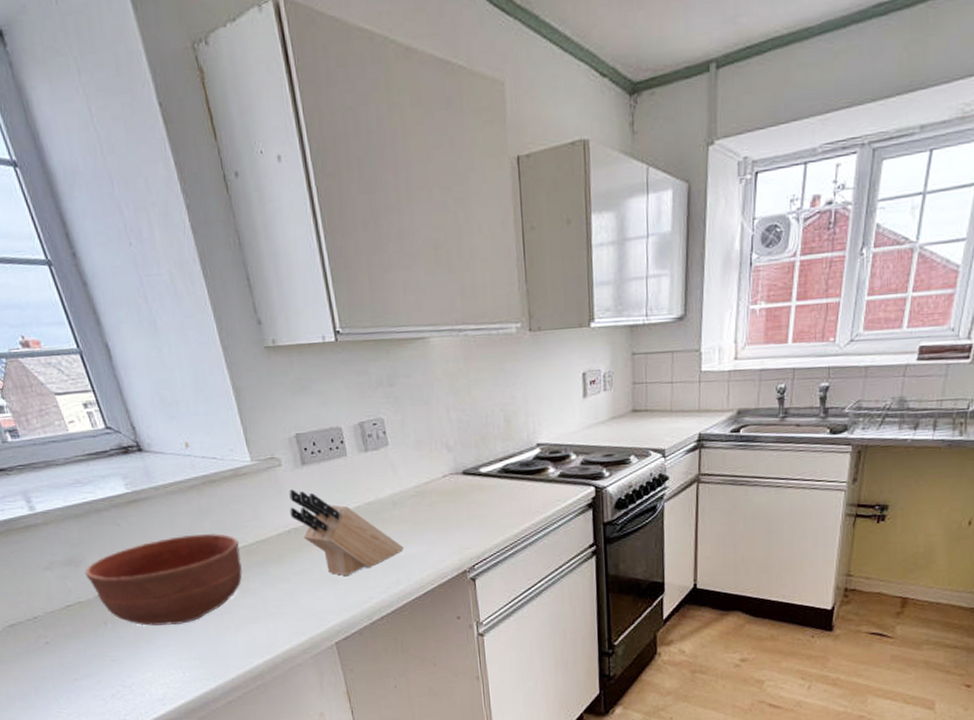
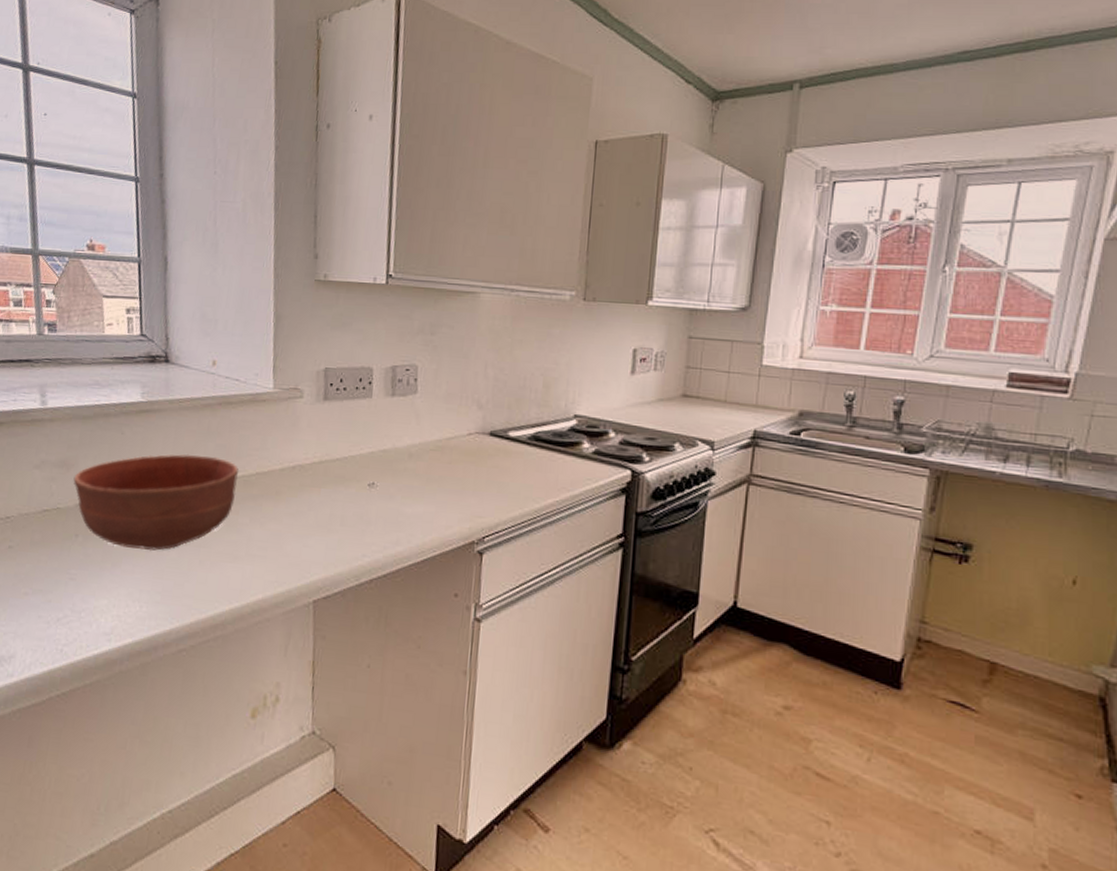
knife block: present [289,489,404,576] -> none [299,423,412,526]

